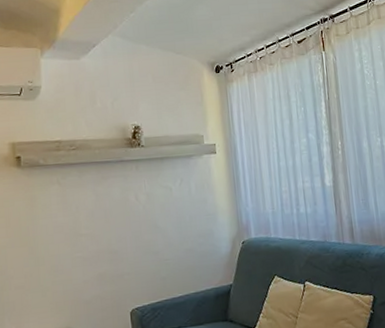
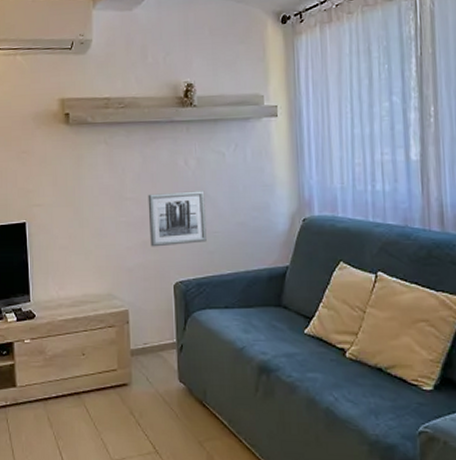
wall art: none [102,222,159,279] -> present [148,190,207,247]

